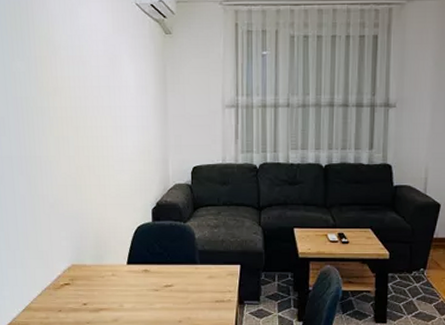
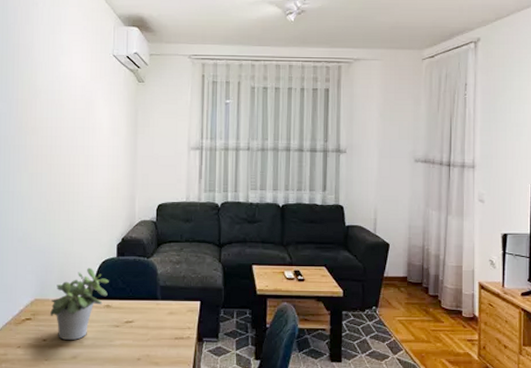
potted plant: none [88,233,146,304] -> present [50,267,109,340]

